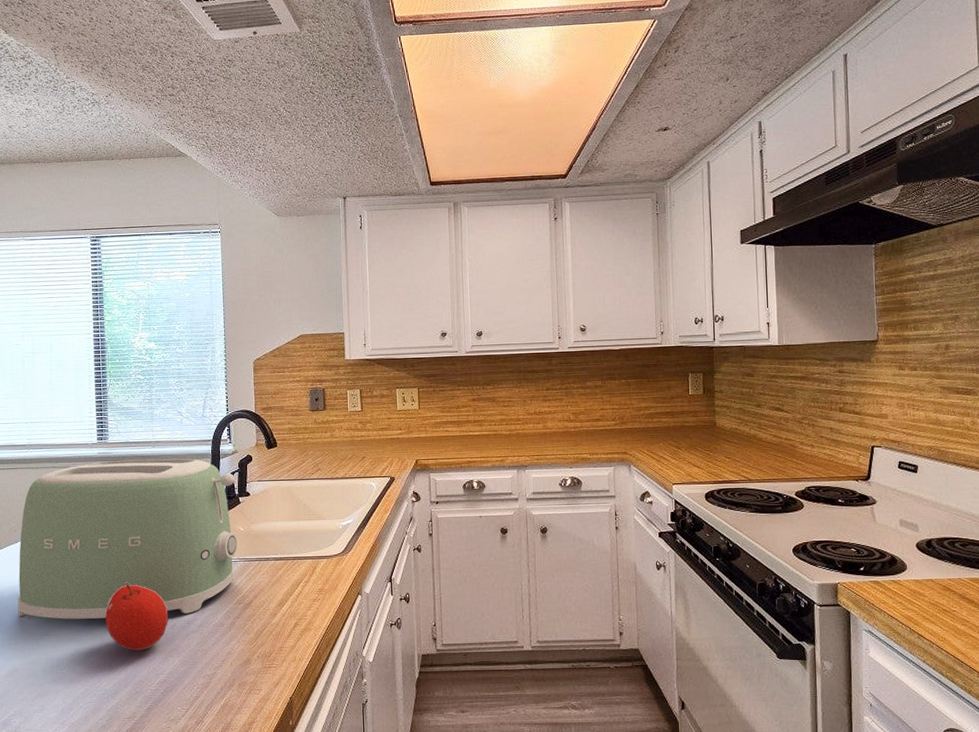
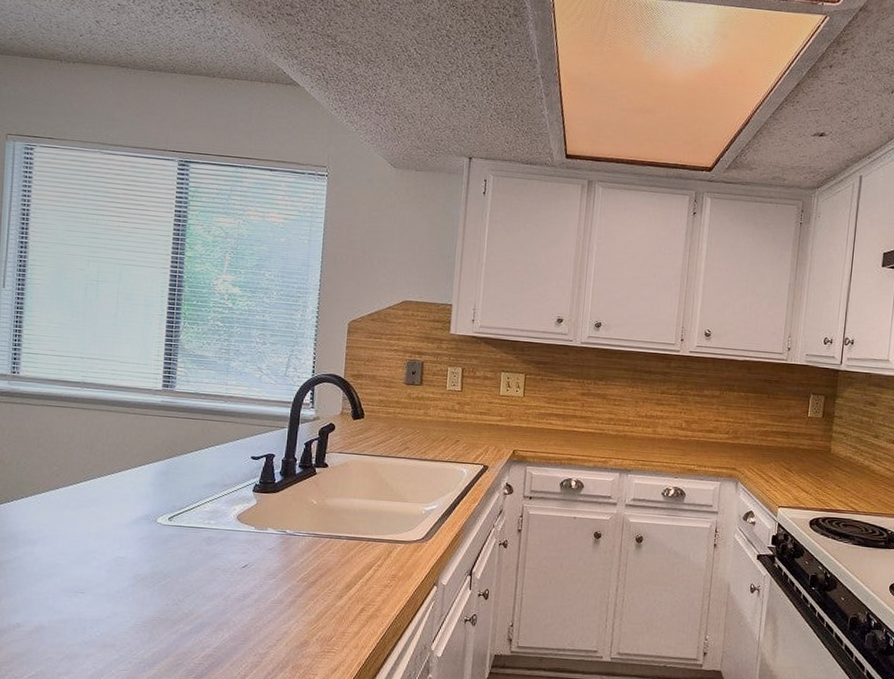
toaster: present [17,458,238,619] -> none [51,411,314,586]
fruit: present [105,581,168,651] -> none [150,544,223,621]

